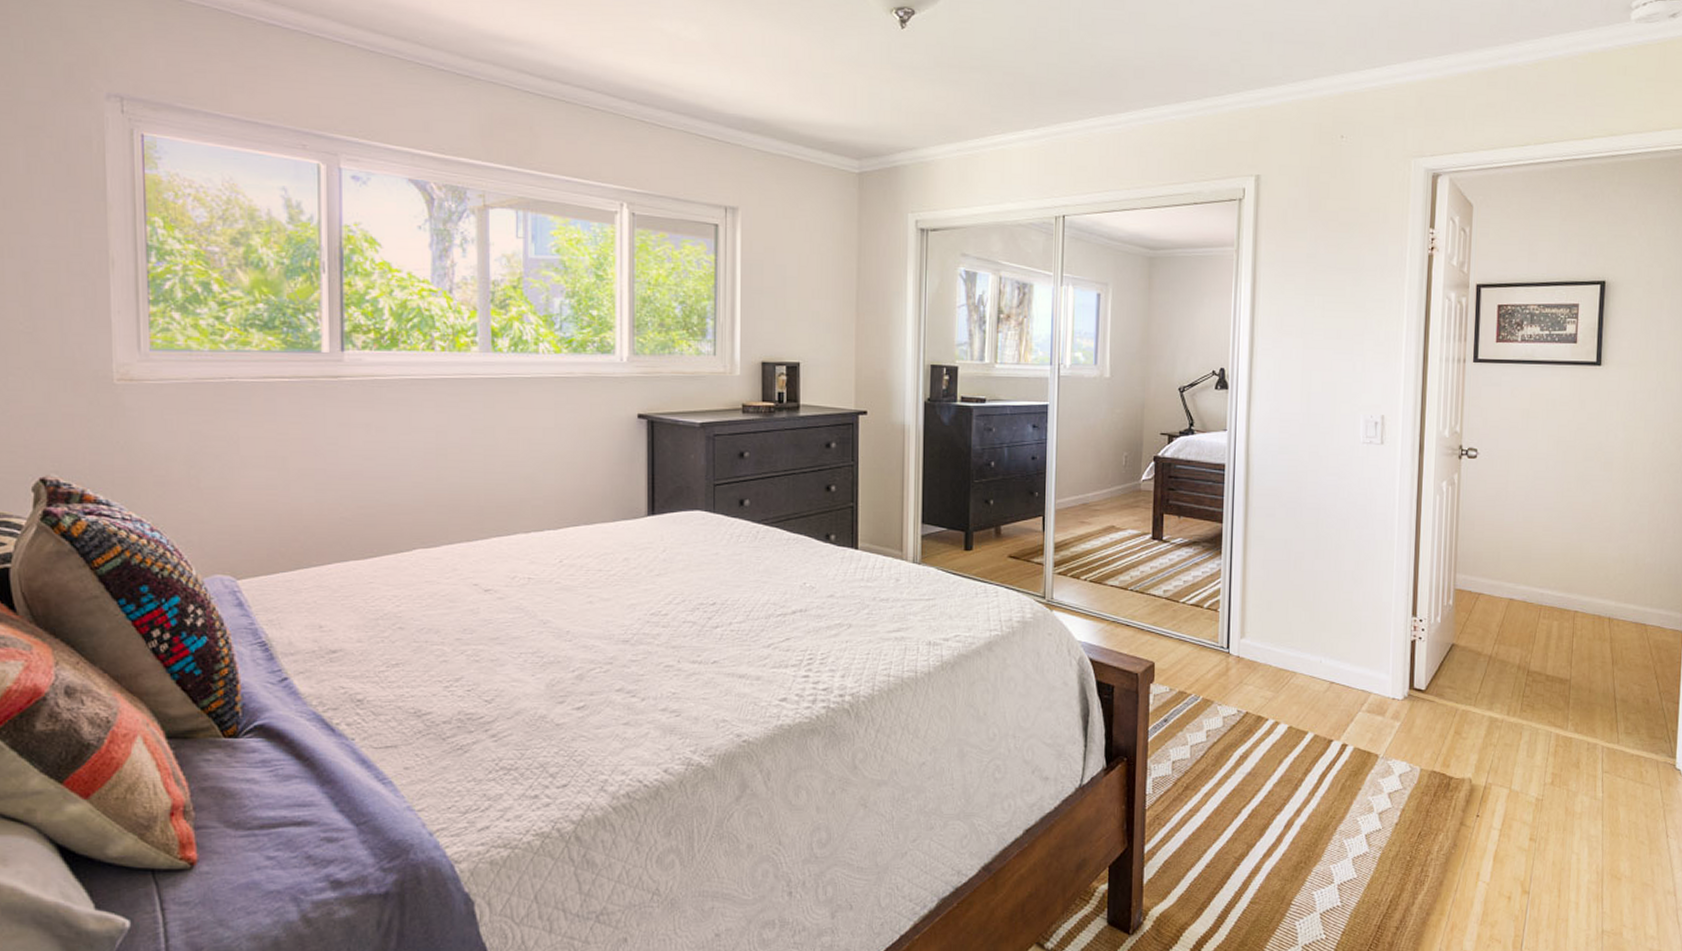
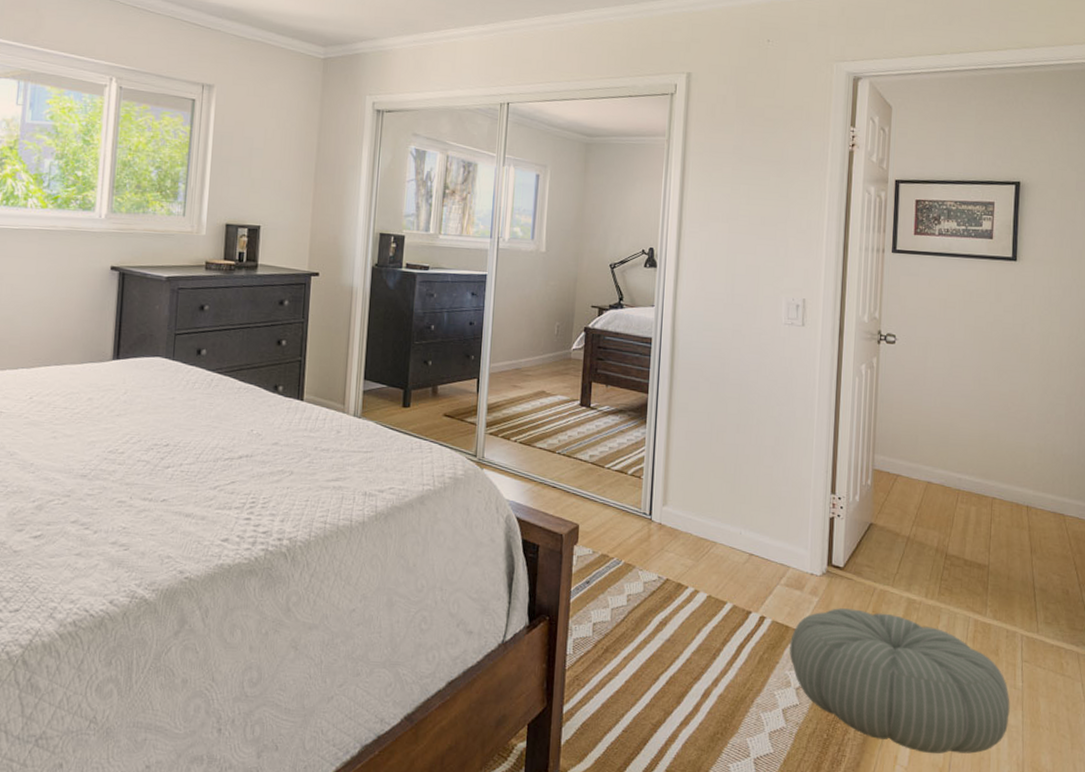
pouf: none [1372,731,1591,868] -> present [789,608,1010,754]

